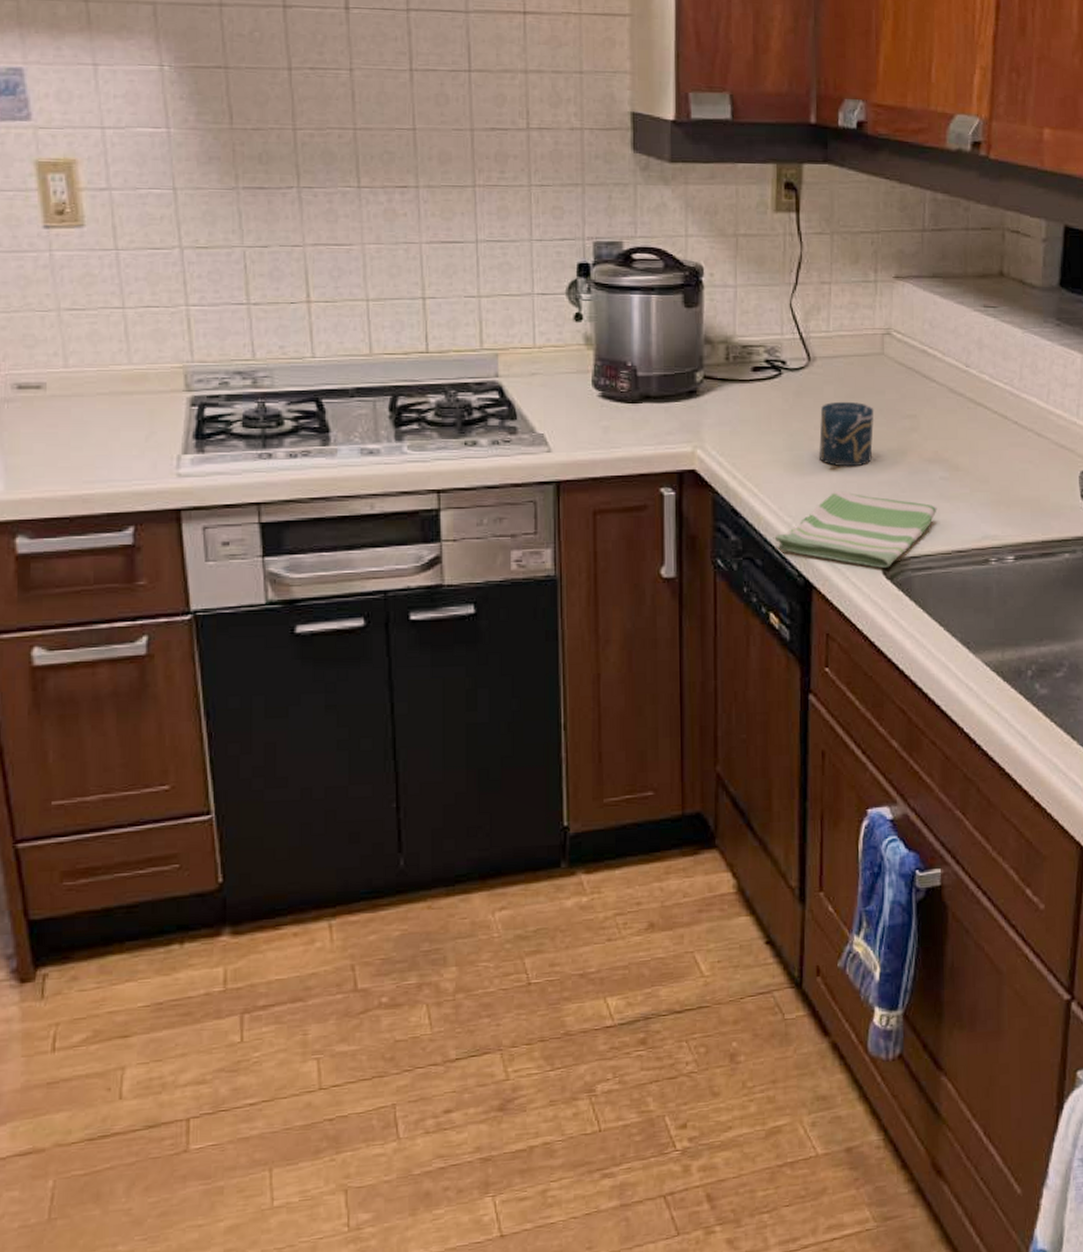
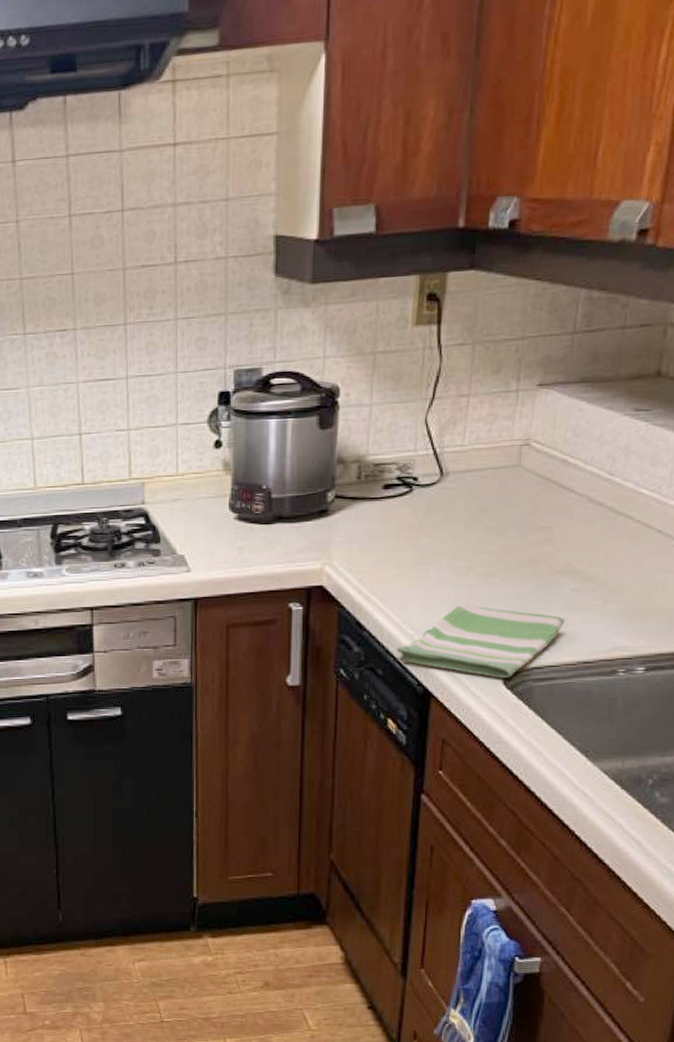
cup: present [819,401,874,467] -> none [446,515,506,581]

